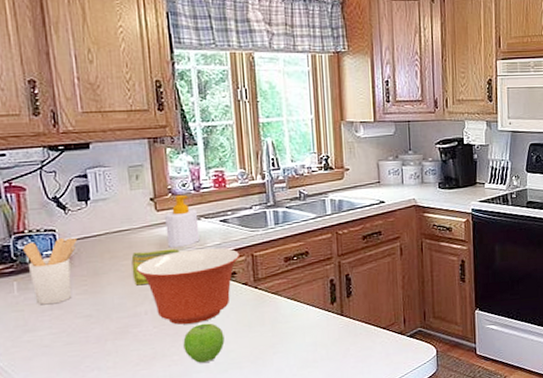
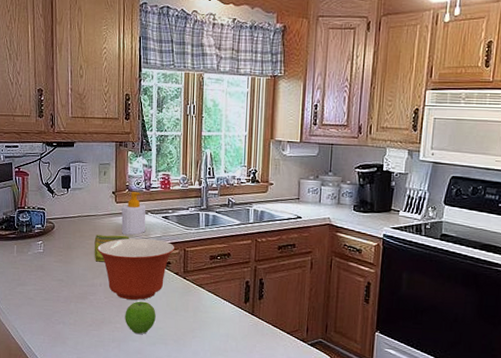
utensil holder: present [23,237,78,306] -> none [23,216,59,267]

